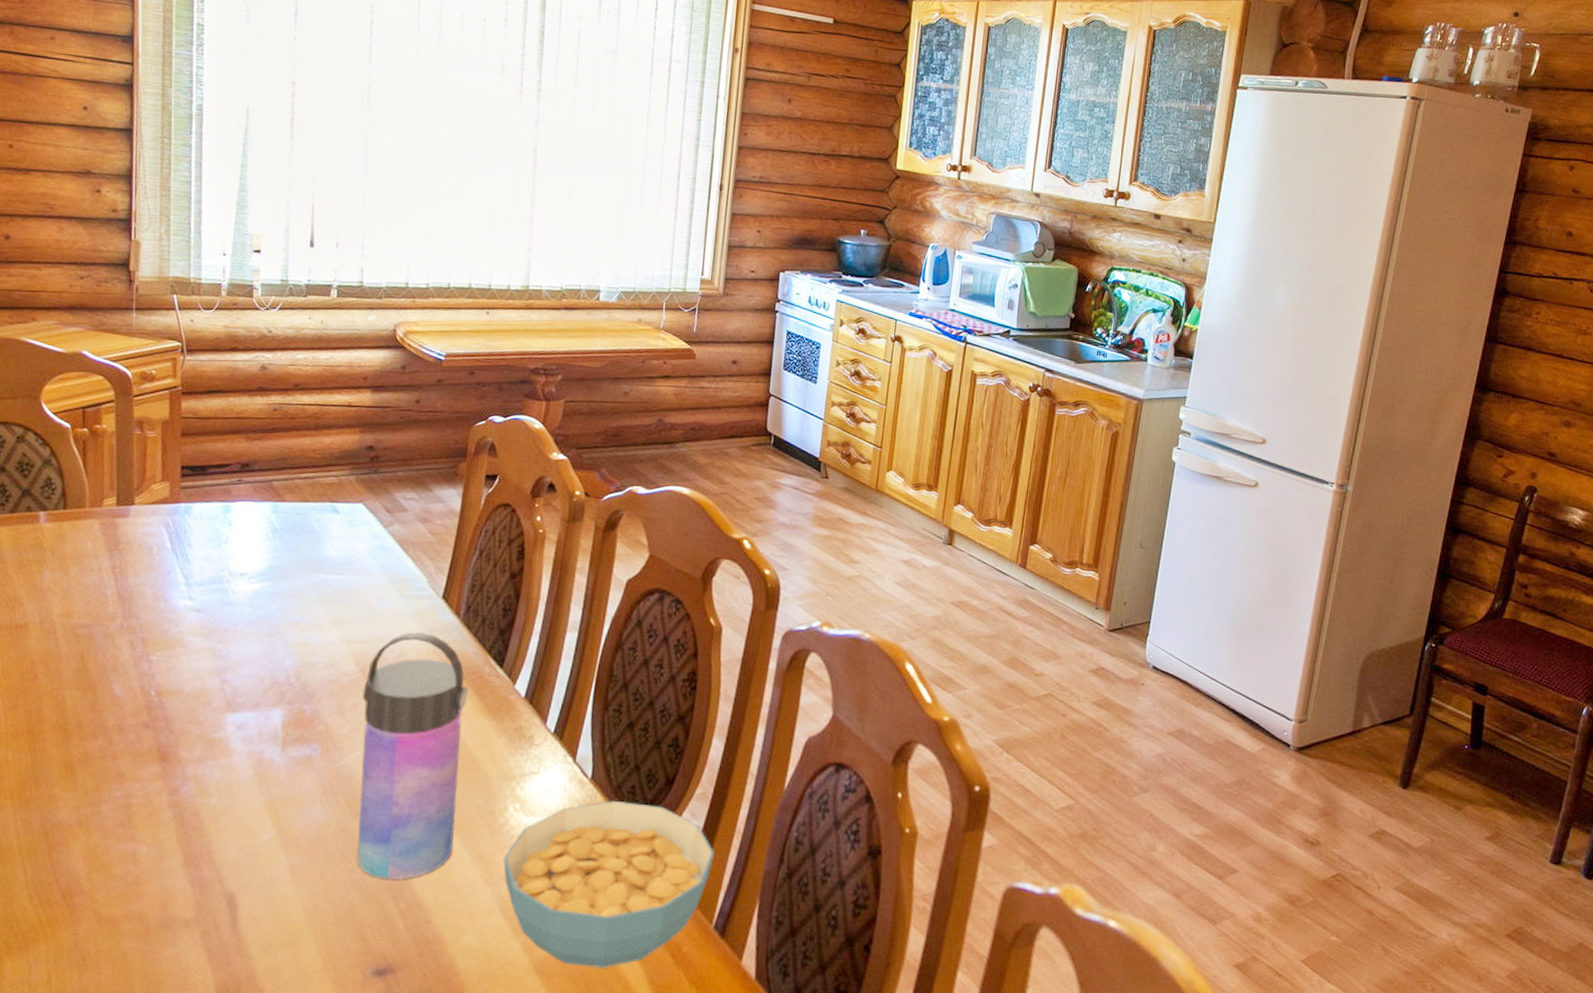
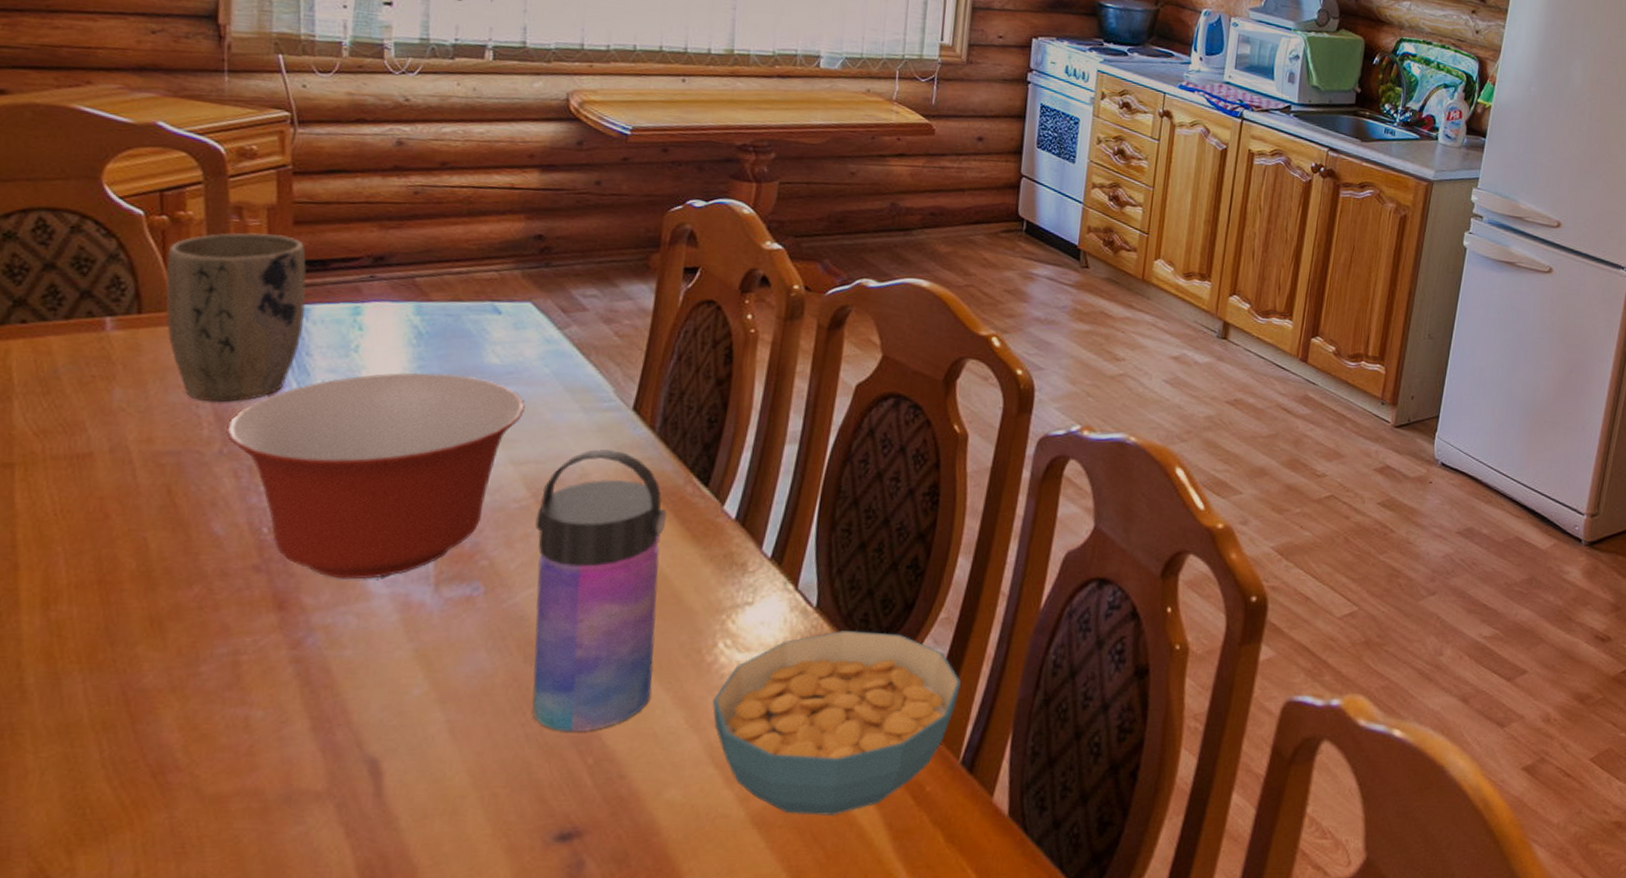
plant pot: none [83,442,190,585] -> present [165,232,306,403]
mixing bowl: none [126,562,356,739] -> present [226,372,525,580]

